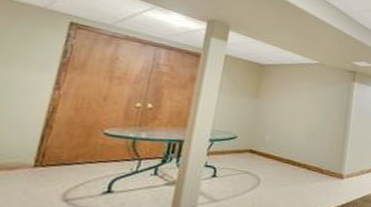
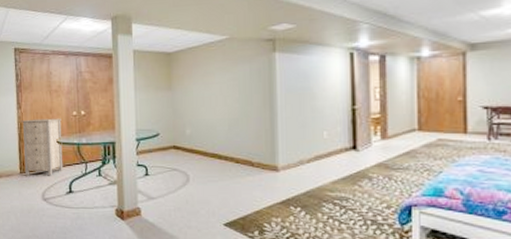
storage cabinet: none [41,103,118,172] -> present [21,118,64,176]

